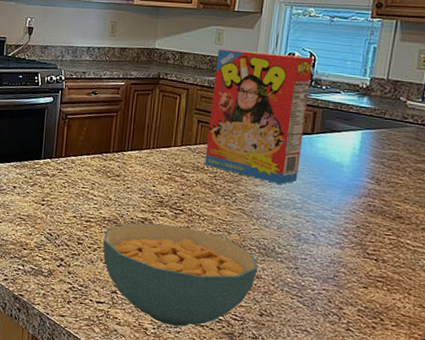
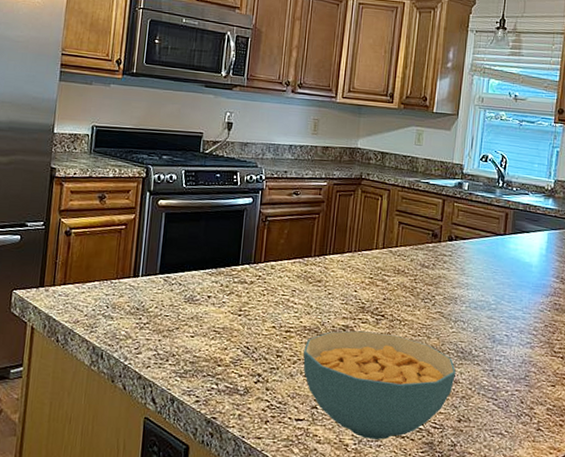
cereal box: present [204,49,314,185] -> none [405,149,505,287]

